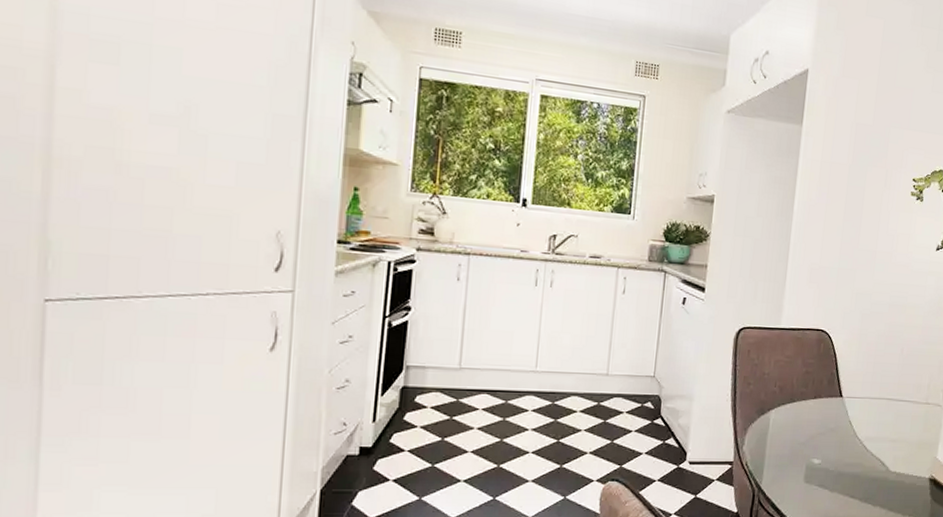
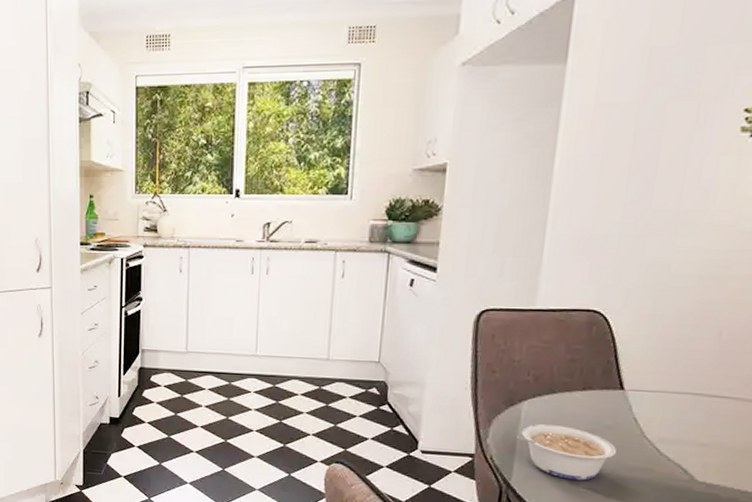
legume: none [765,430,838,479] -> present [515,424,617,481]

